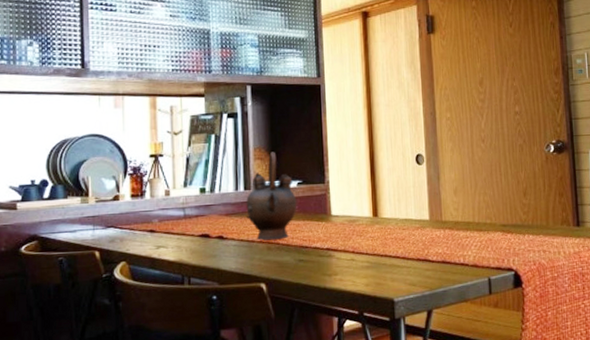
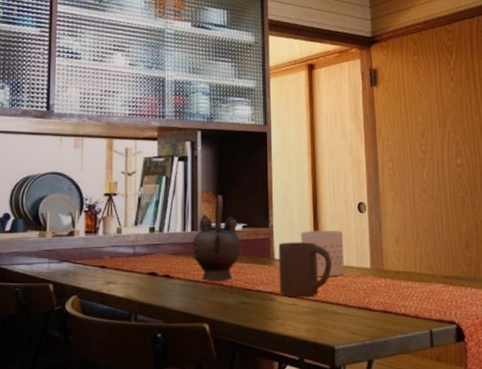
cup: none [335,196,391,253] -> present [278,242,333,298]
mug: none [358,184,403,232] -> present [301,231,345,277]

